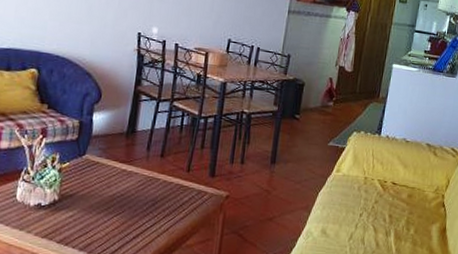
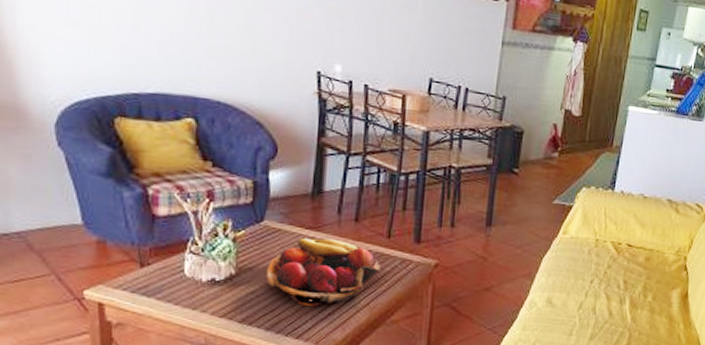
fruit basket: none [83,170,181,231] -> present [266,238,382,307]

